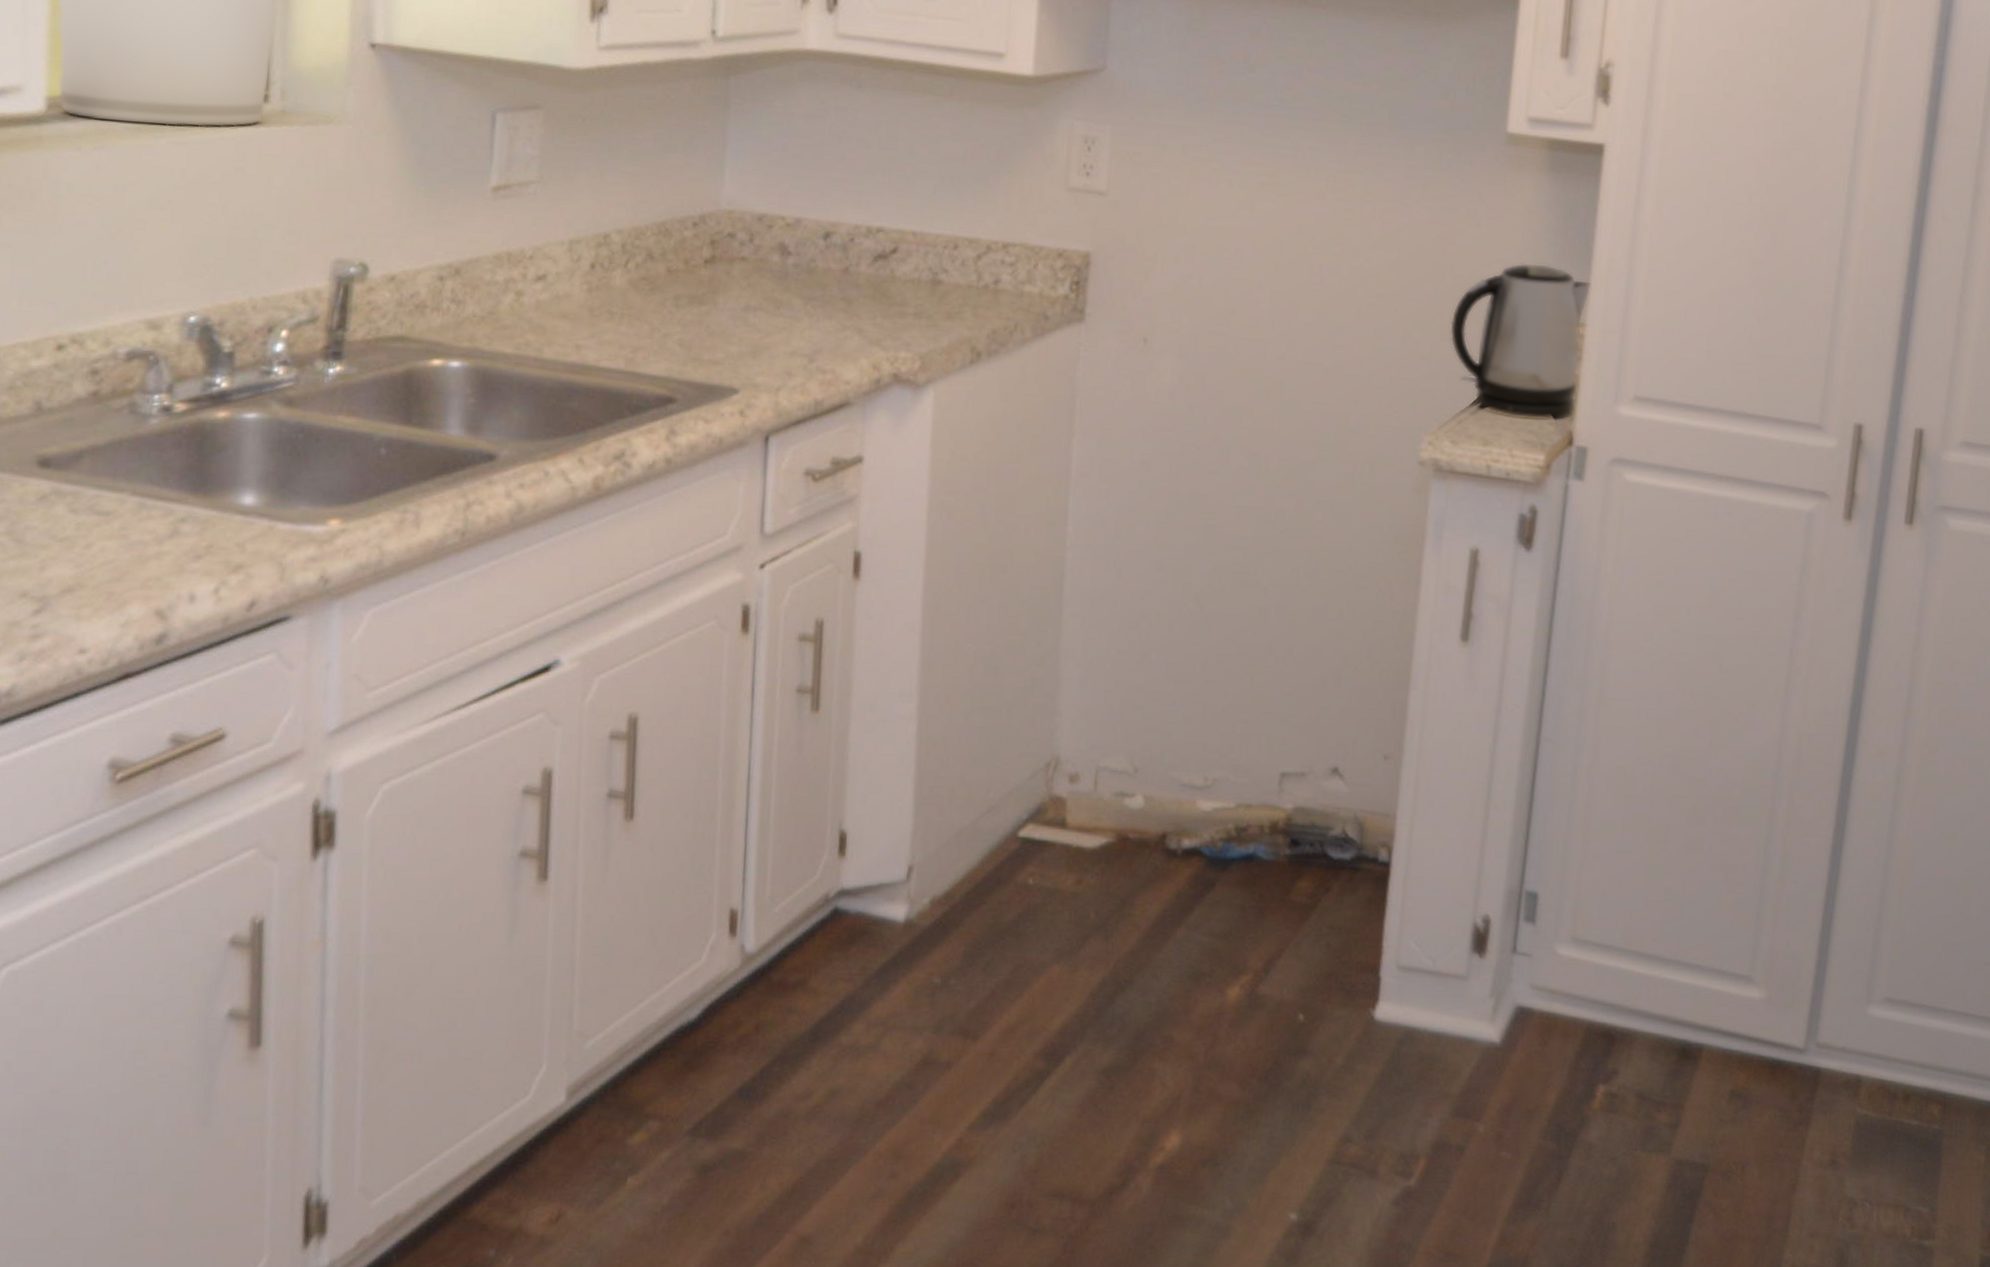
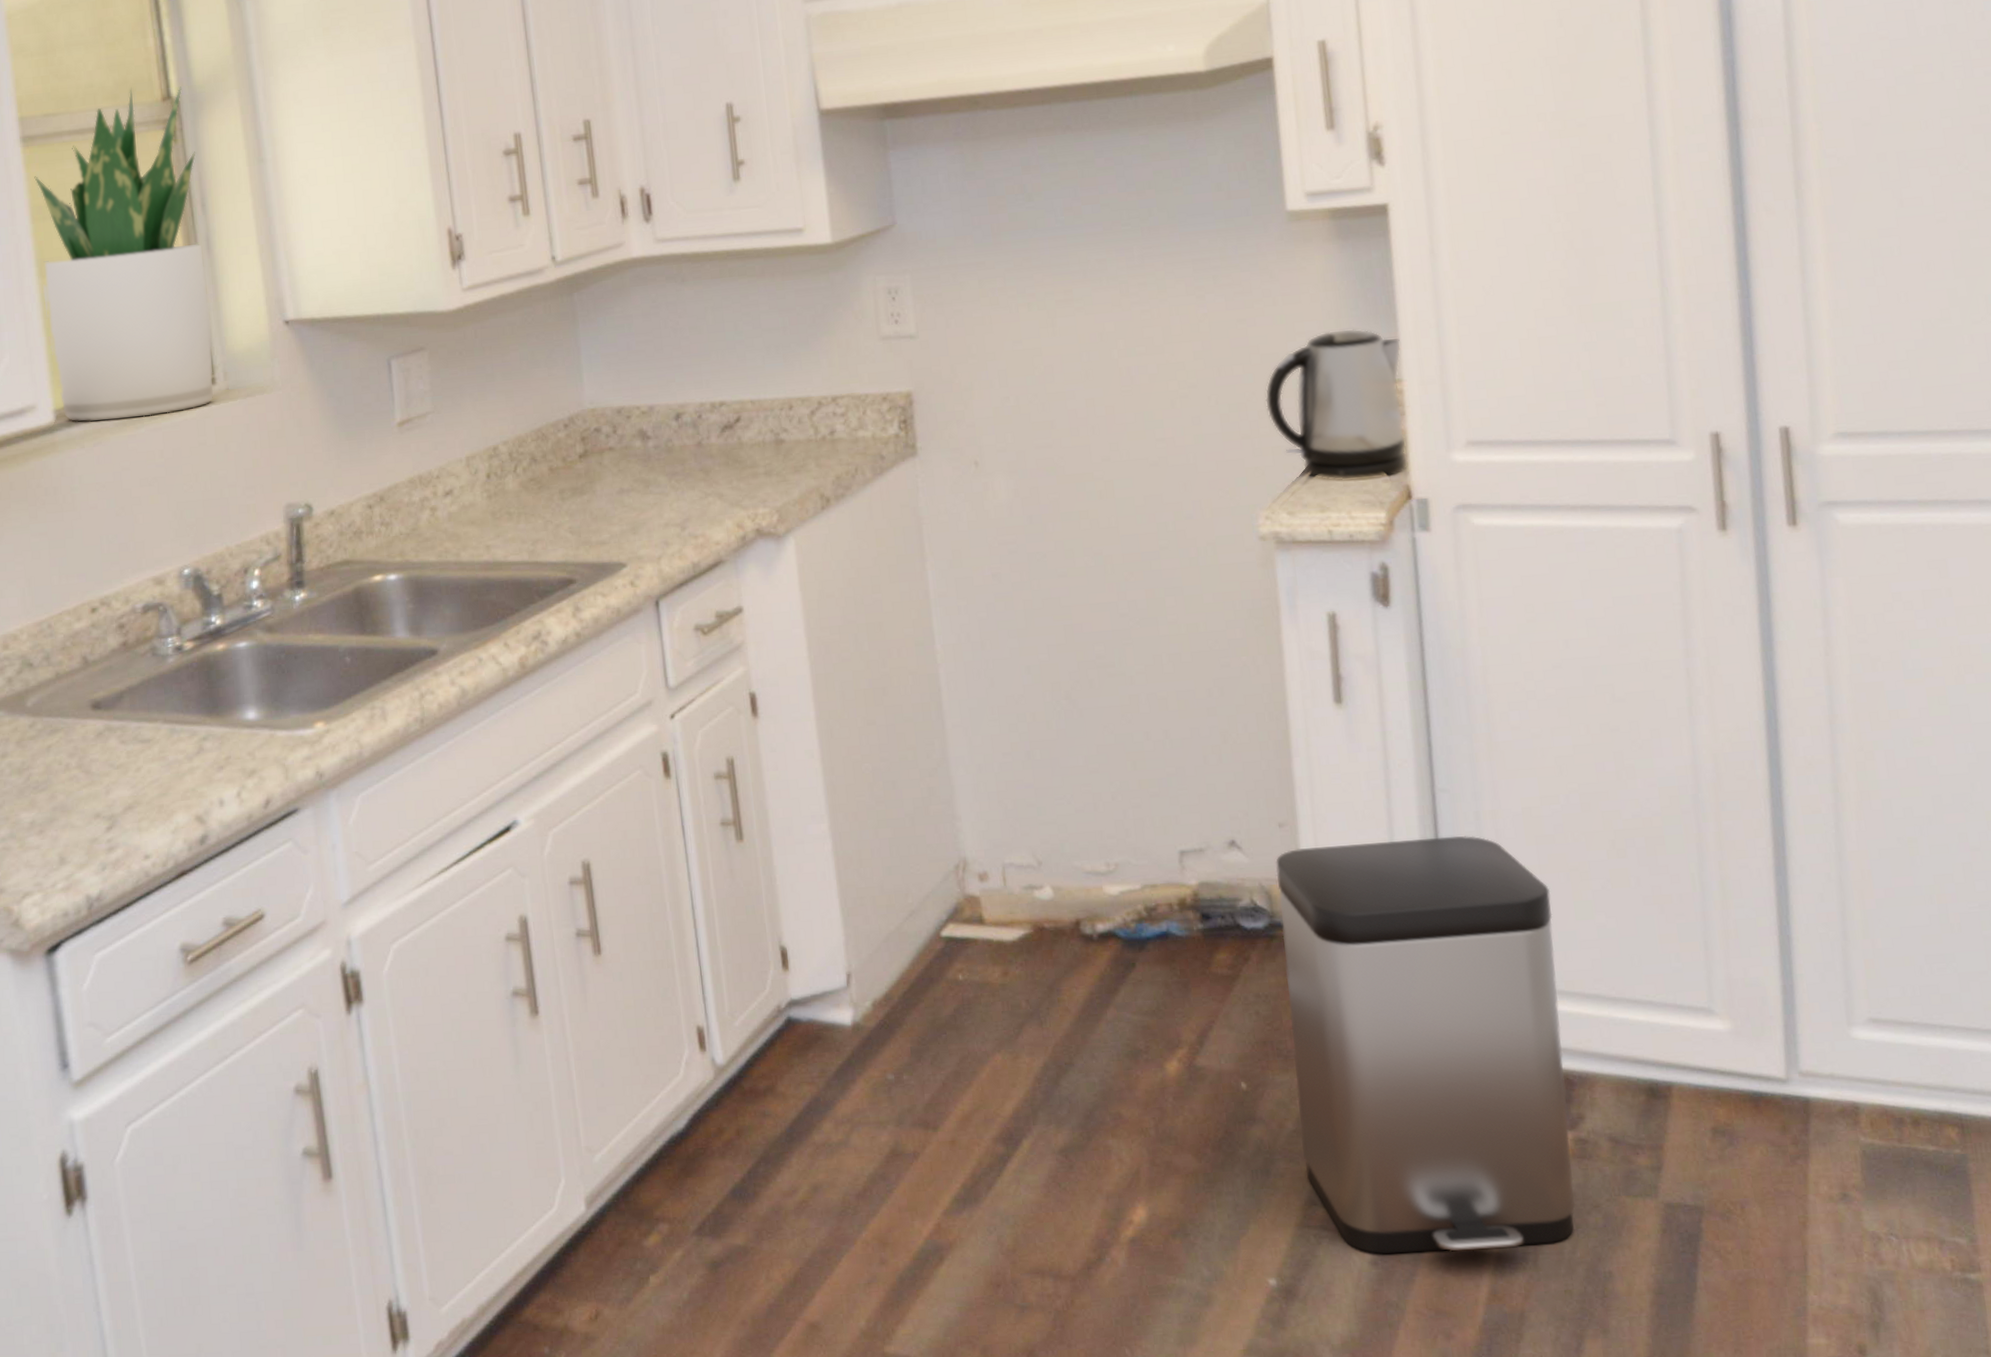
pedal bin: none [1346,783,1629,1196] -> present [1276,835,1576,1255]

